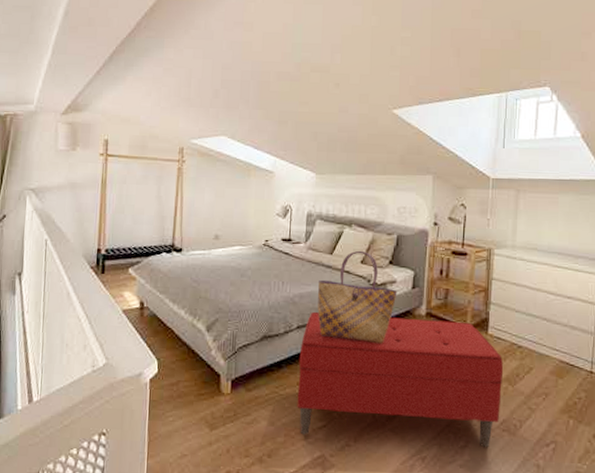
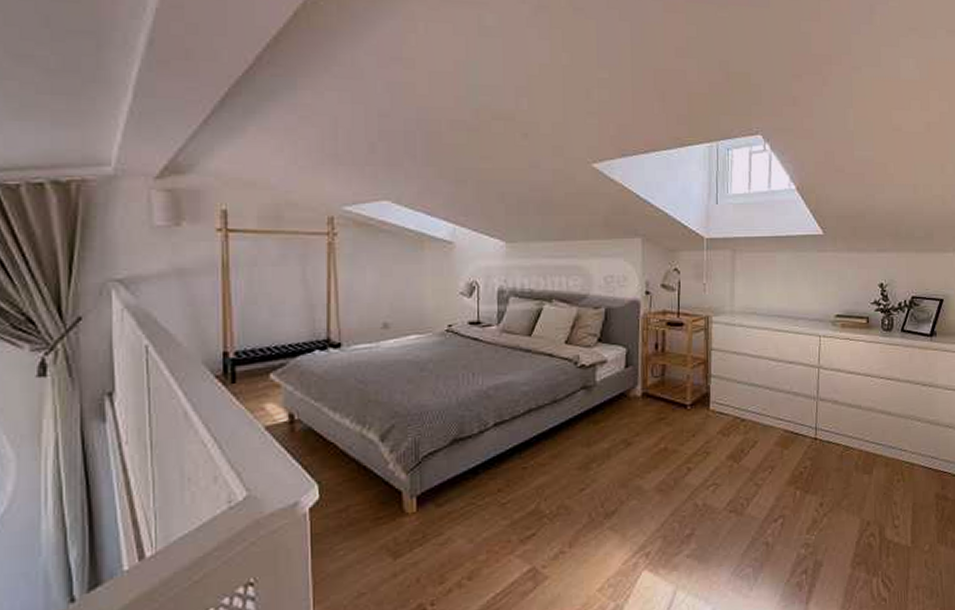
bench: present [297,311,504,448] -> none [498,399,728,549]
tote bag: present [317,250,397,344] -> none [517,329,609,434]

